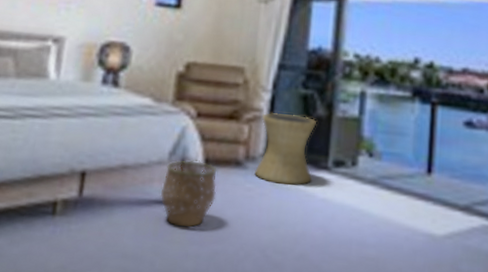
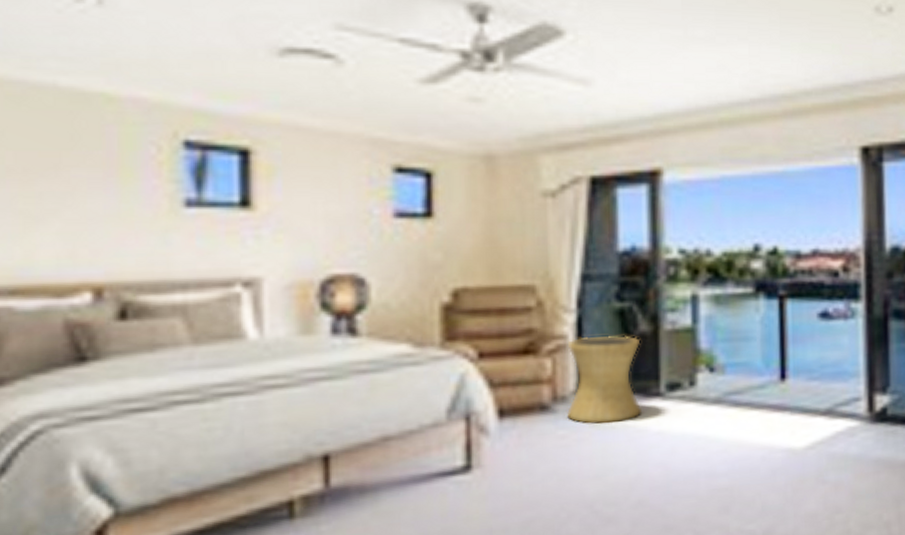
basket: present [160,159,217,228] -> none [442,411,519,500]

